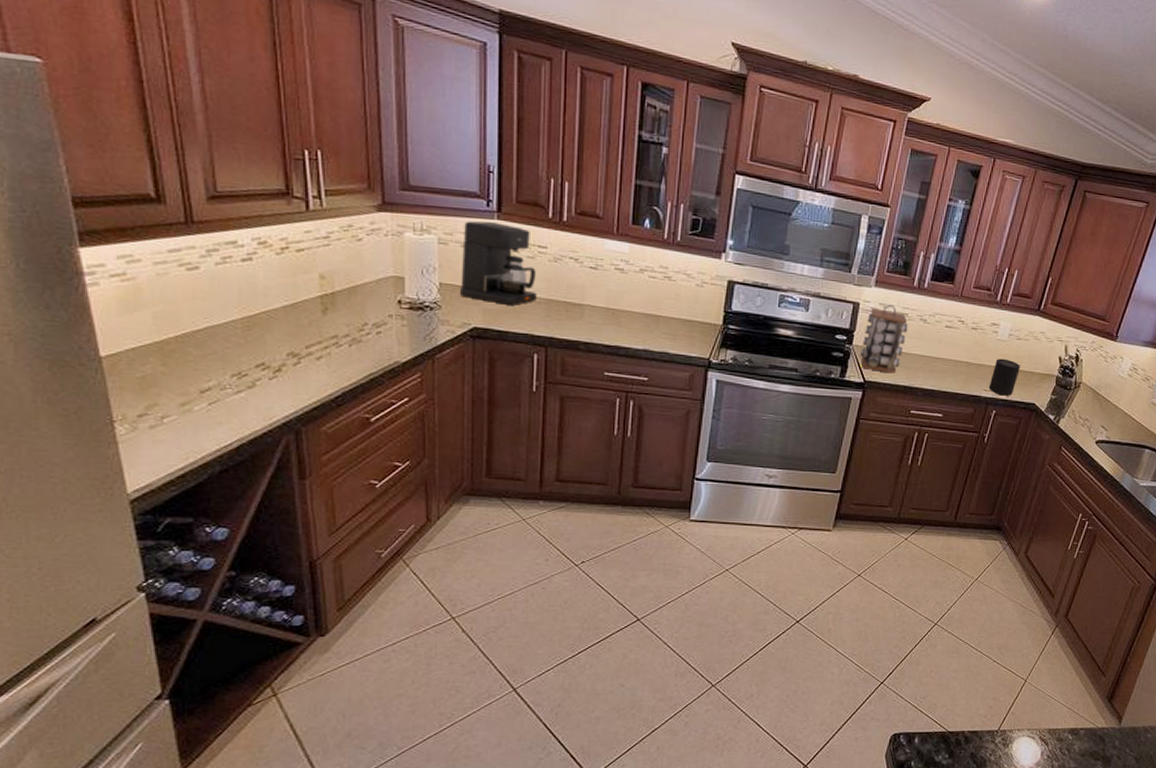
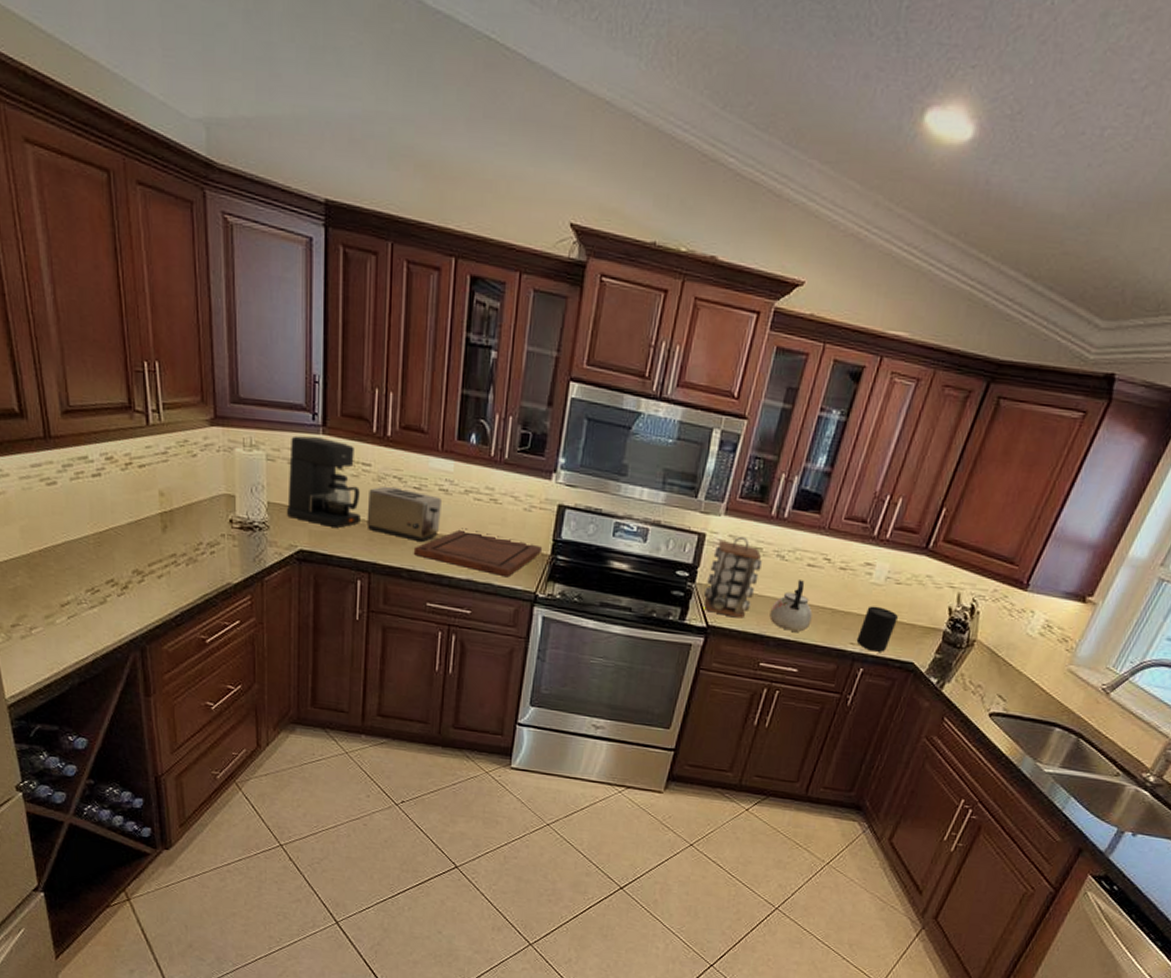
toaster: none [543,266,617,316] -> present [366,486,441,542]
cutting board: none [590,303,715,346] -> present [413,528,543,578]
kettle: none [917,339,952,383] -> present [769,580,813,632]

